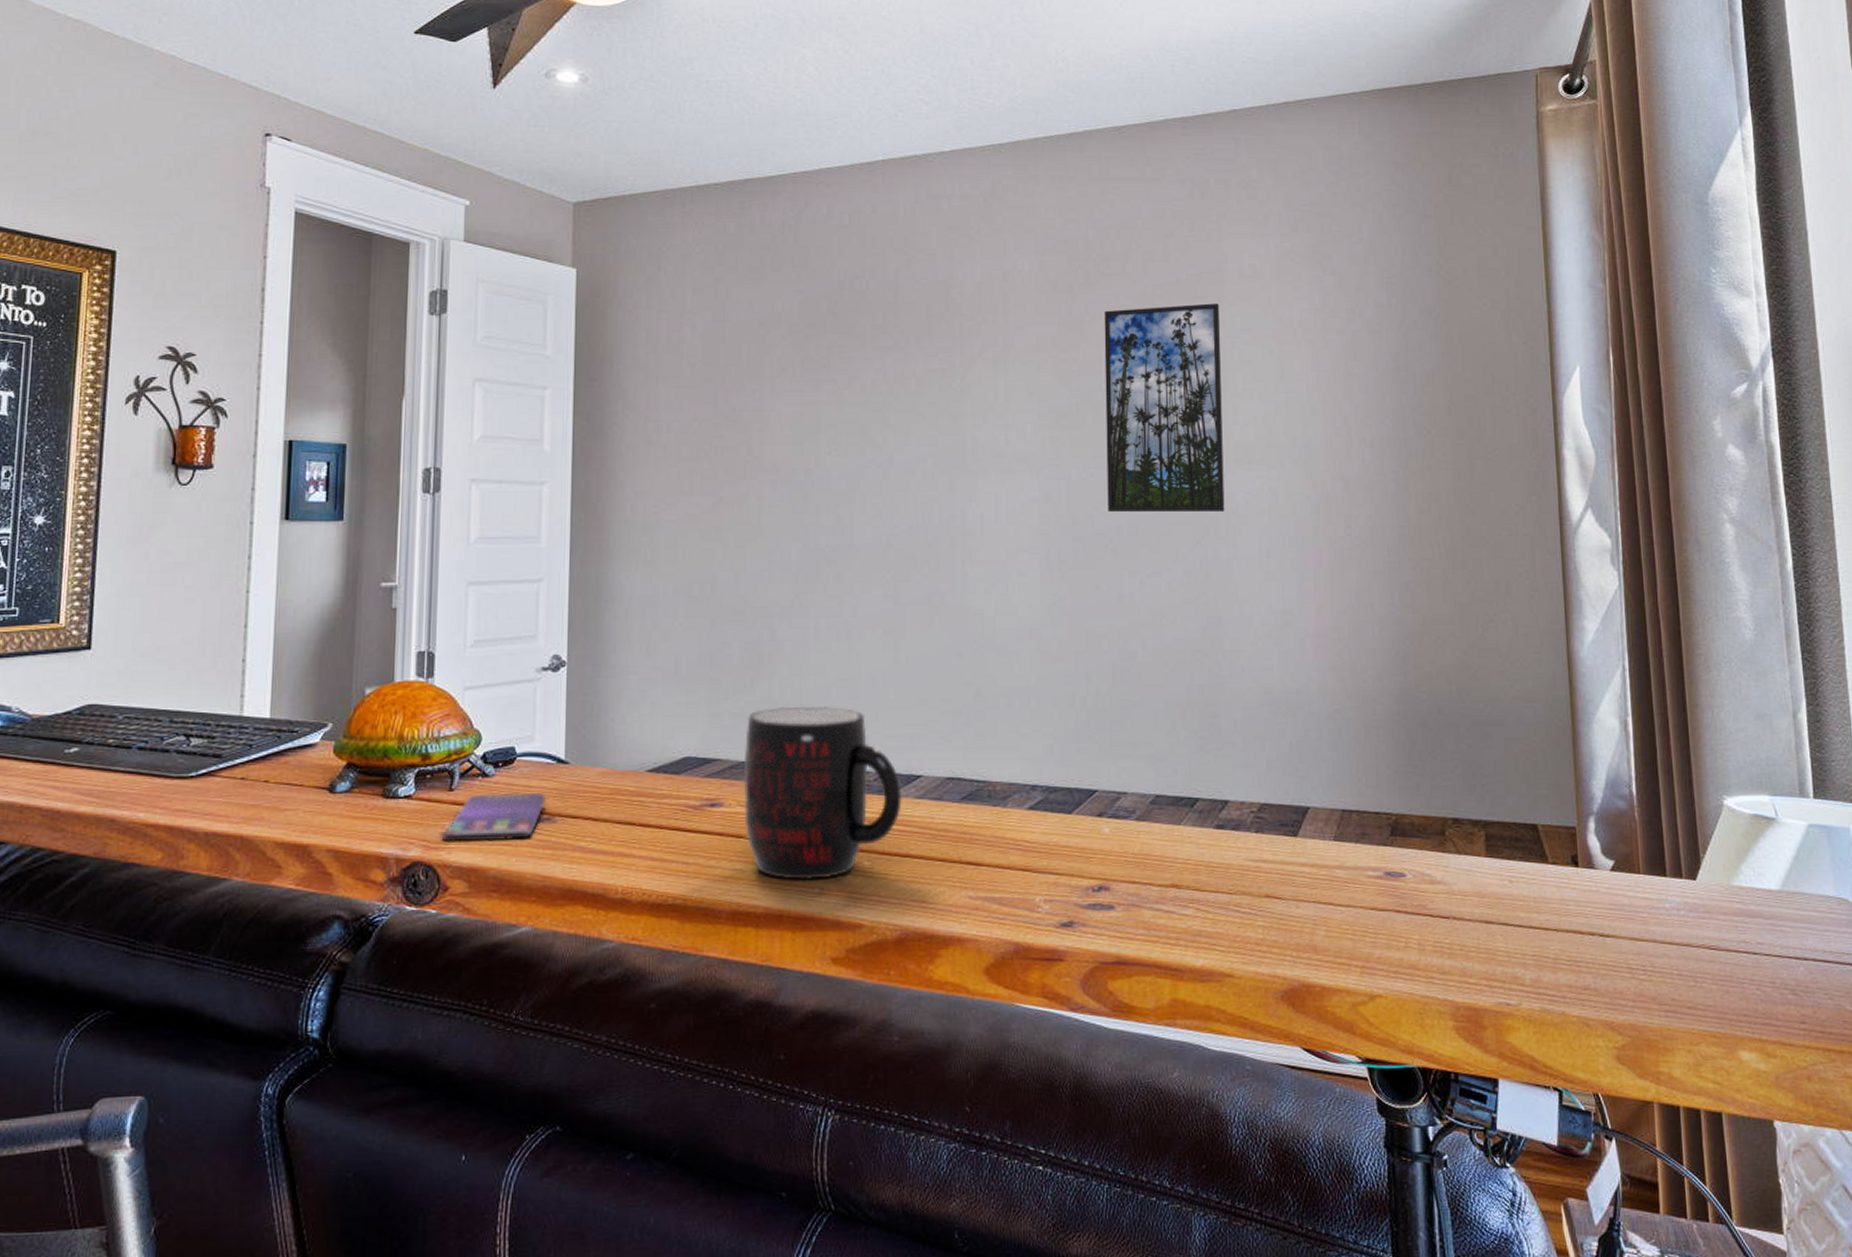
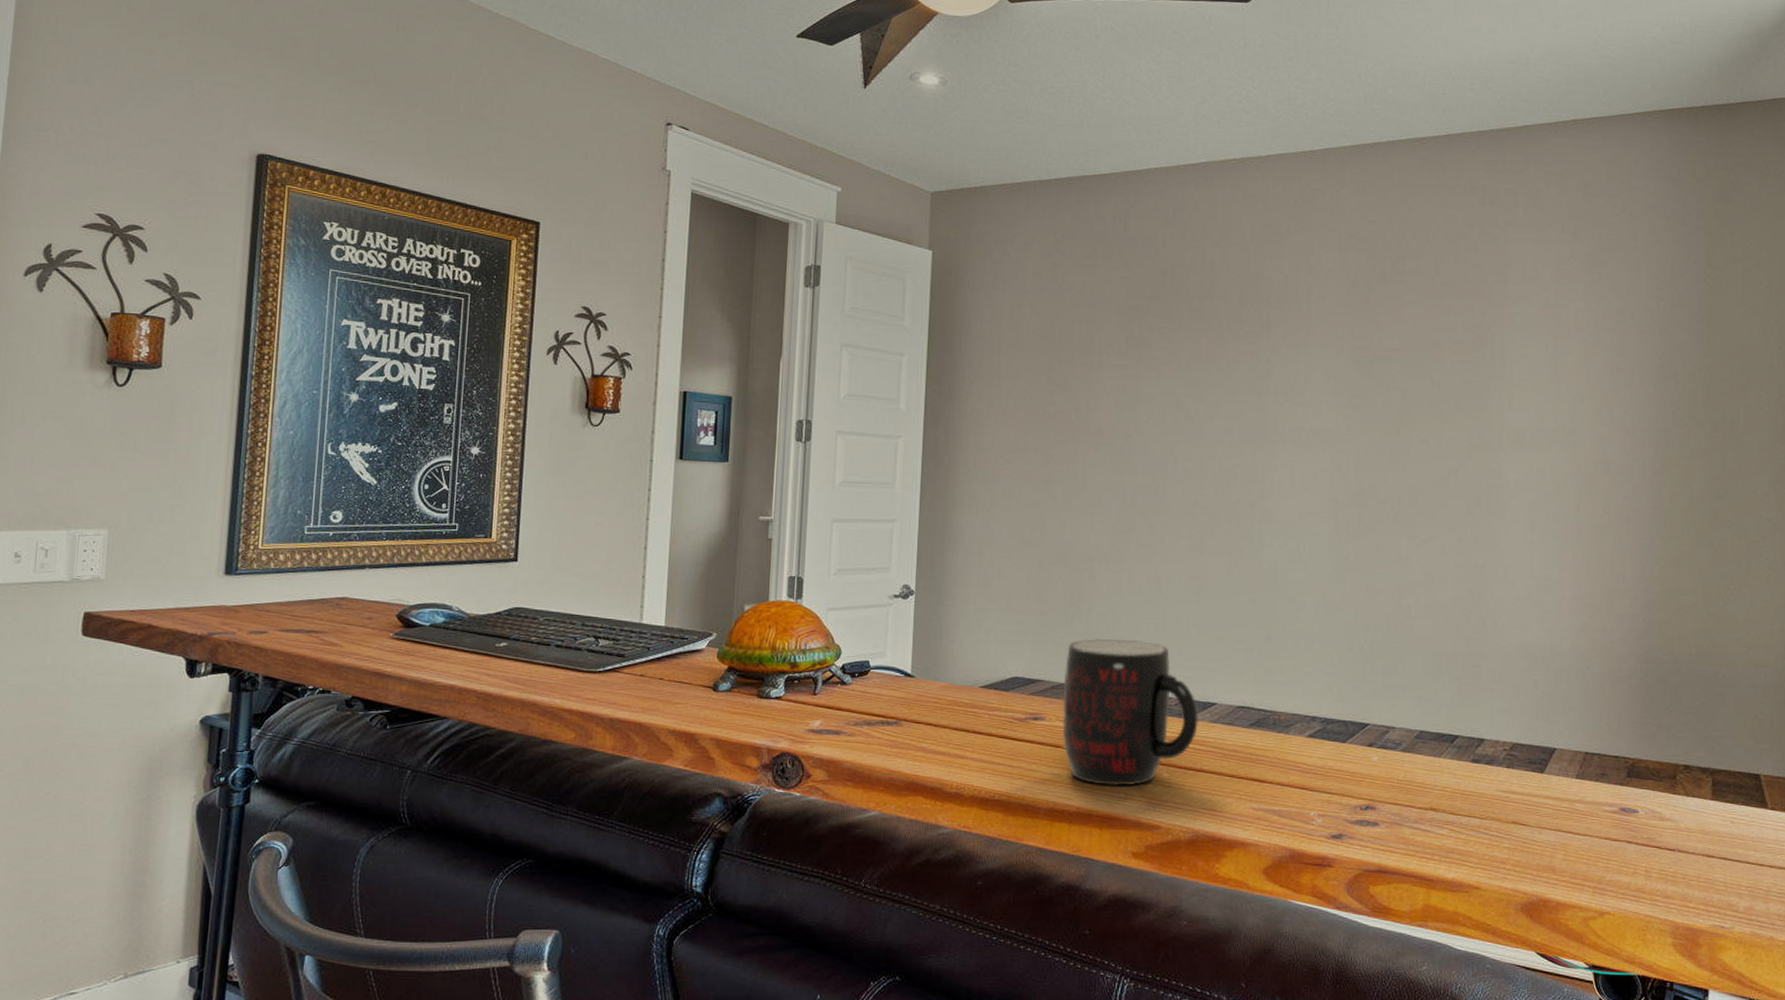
smartphone: present [441,792,547,842] -> none [806,699,895,739]
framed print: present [1104,303,1225,513] -> none [1391,301,1503,487]

